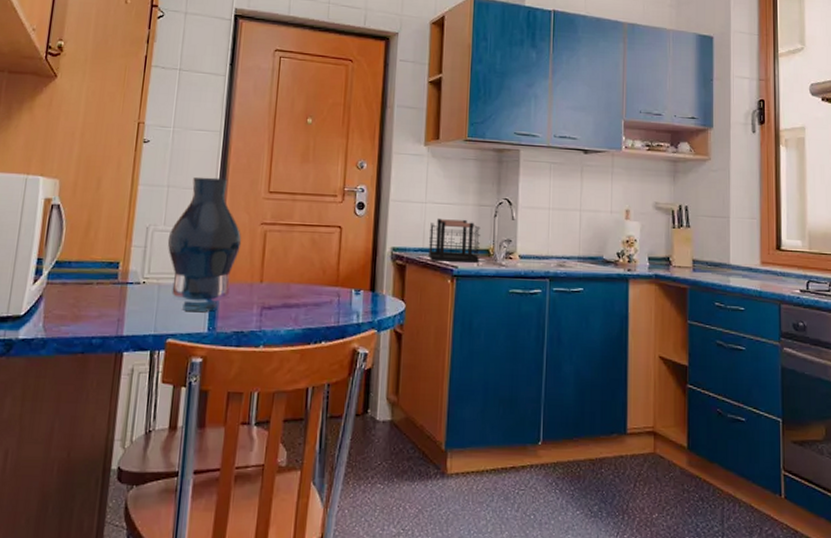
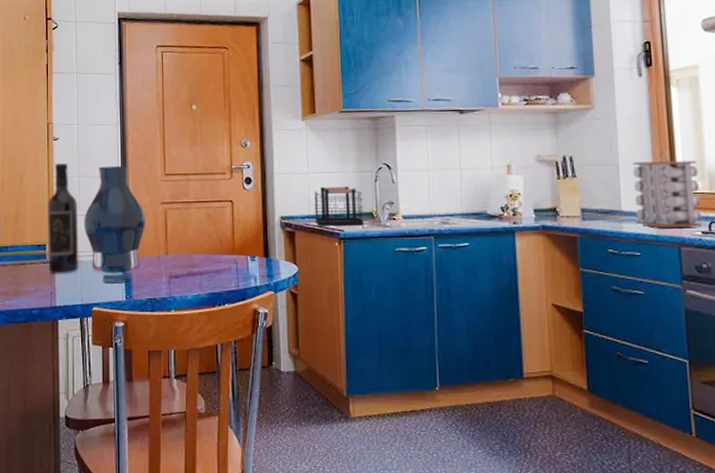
wine bottle: none [118,170,163,299] -> present [47,163,80,274]
spice rack: none [741,206,801,286] -> present [632,149,702,229]

